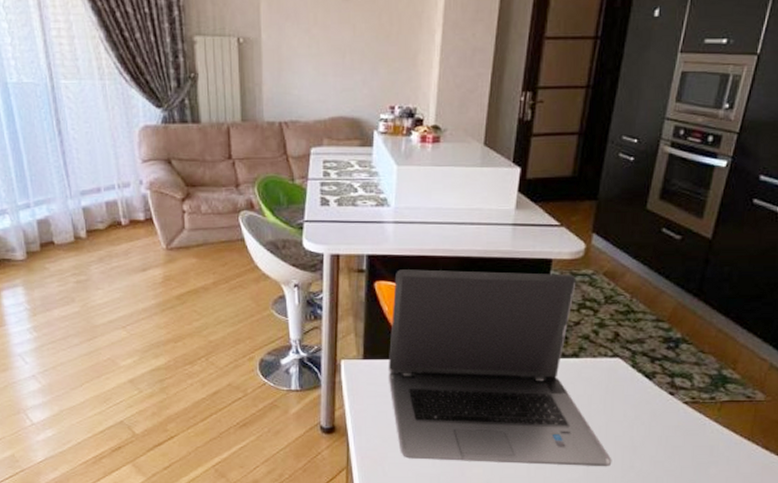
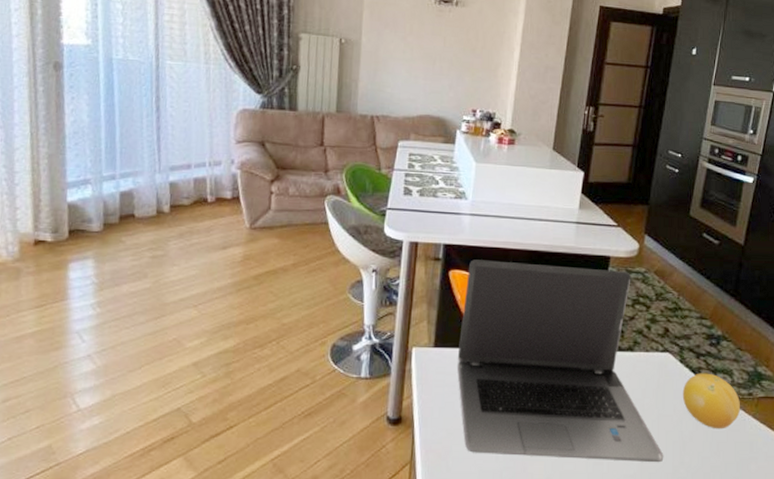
fruit: none [633,377,701,434] -> present [682,373,741,429]

